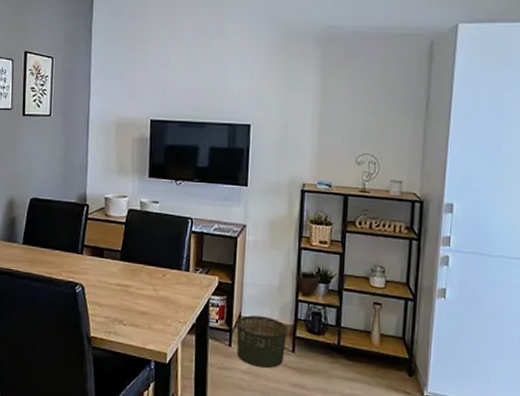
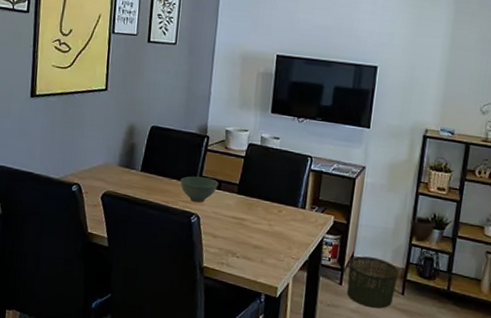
bowl: none [62,245,101,273] -> present [180,176,219,203]

